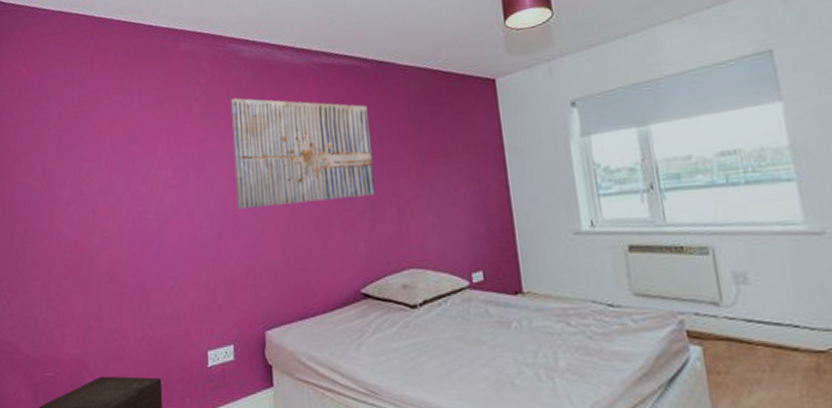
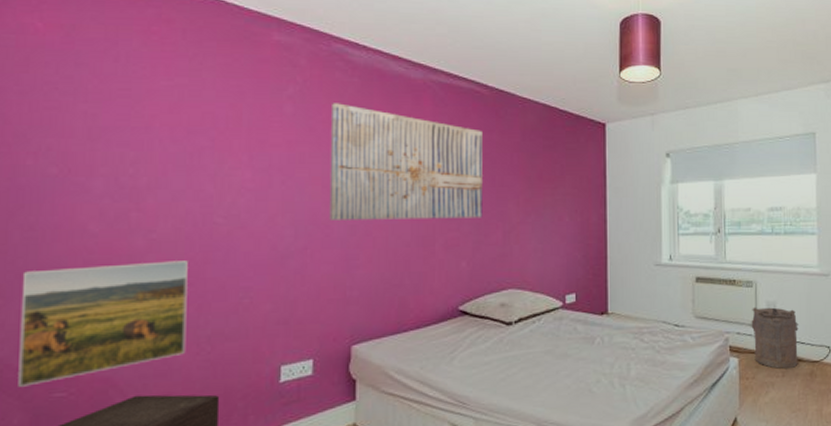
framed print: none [22,254,134,367] -> present [18,261,188,387]
laundry hamper: none [712,279,794,362] -> present [751,307,799,370]

